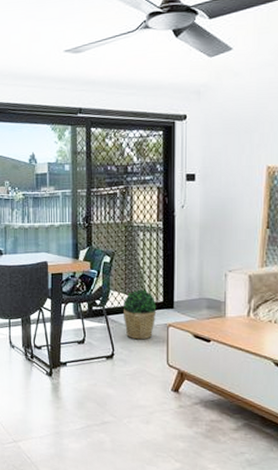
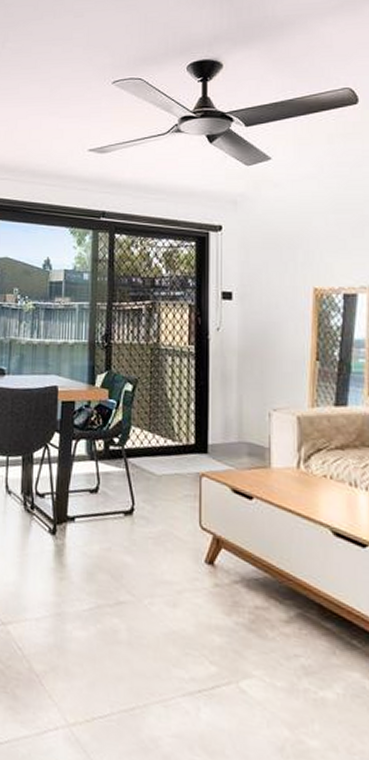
potted plant: present [124,289,157,340] -> none [147,427,187,493]

